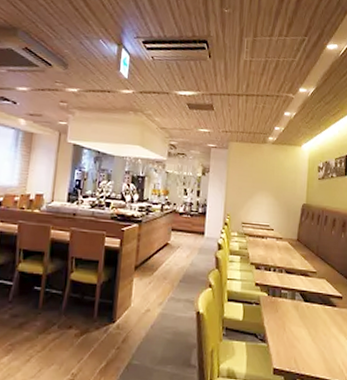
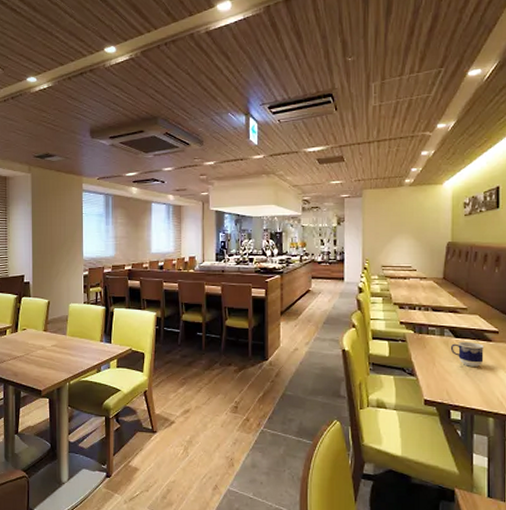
cup: none [300,305,329,333] -> present [450,341,484,367]

